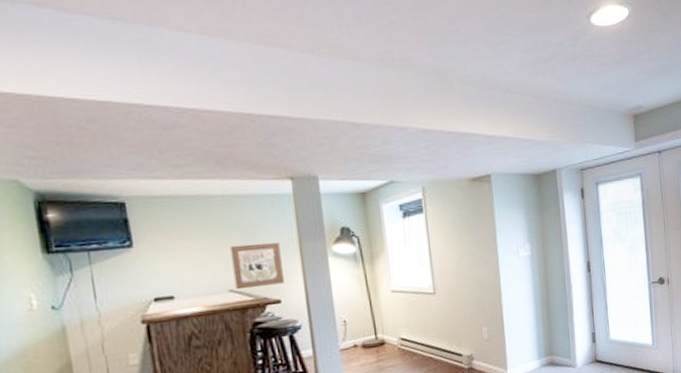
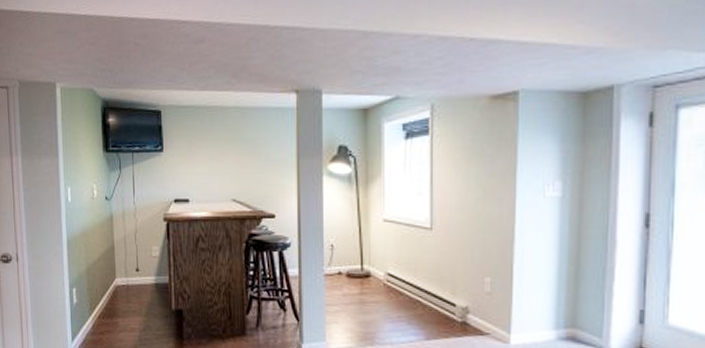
wall art: present [230,242,284,290] -> none [237,156,280,200]

